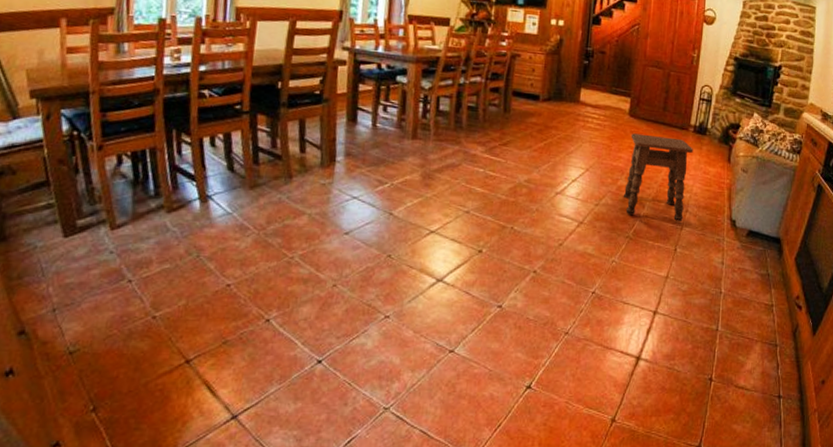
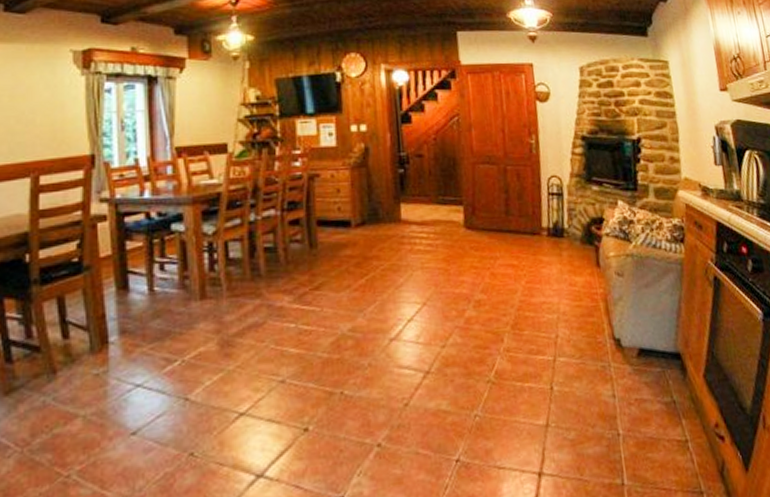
side table: present [623,133,693,221] -> none [471,247,555,353]

